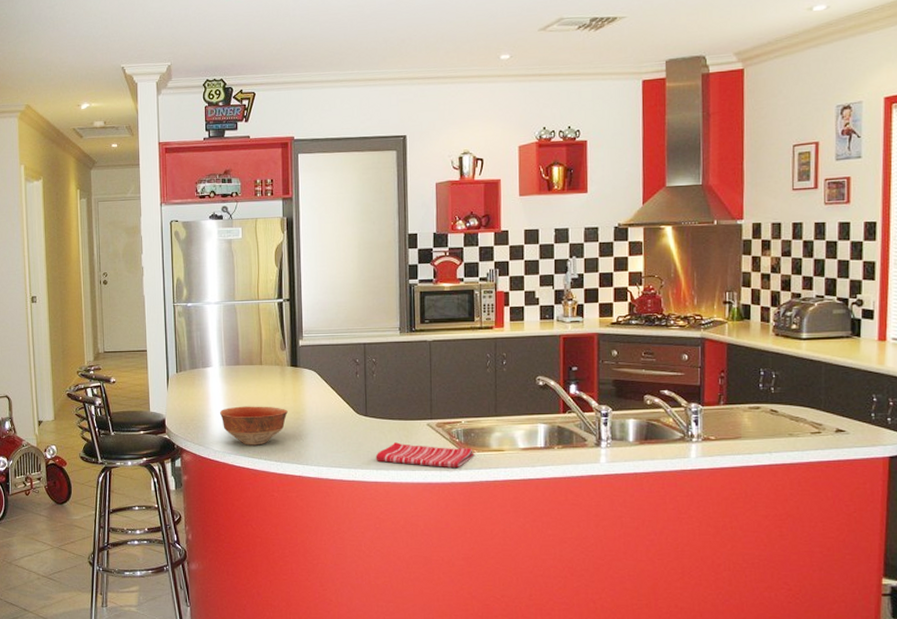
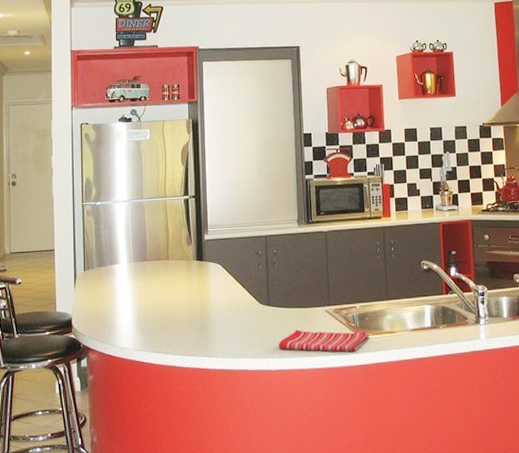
bowl: present [219,406,288,446] -> none [126,300,194,341]

